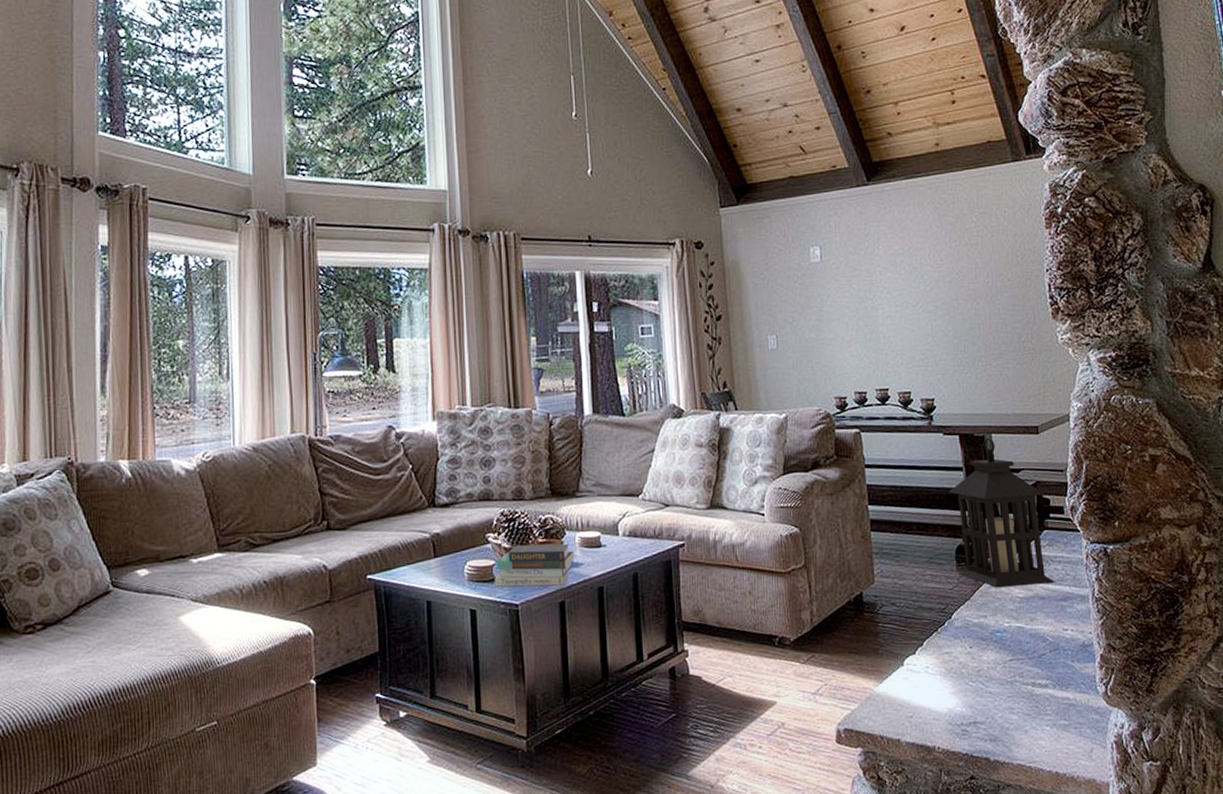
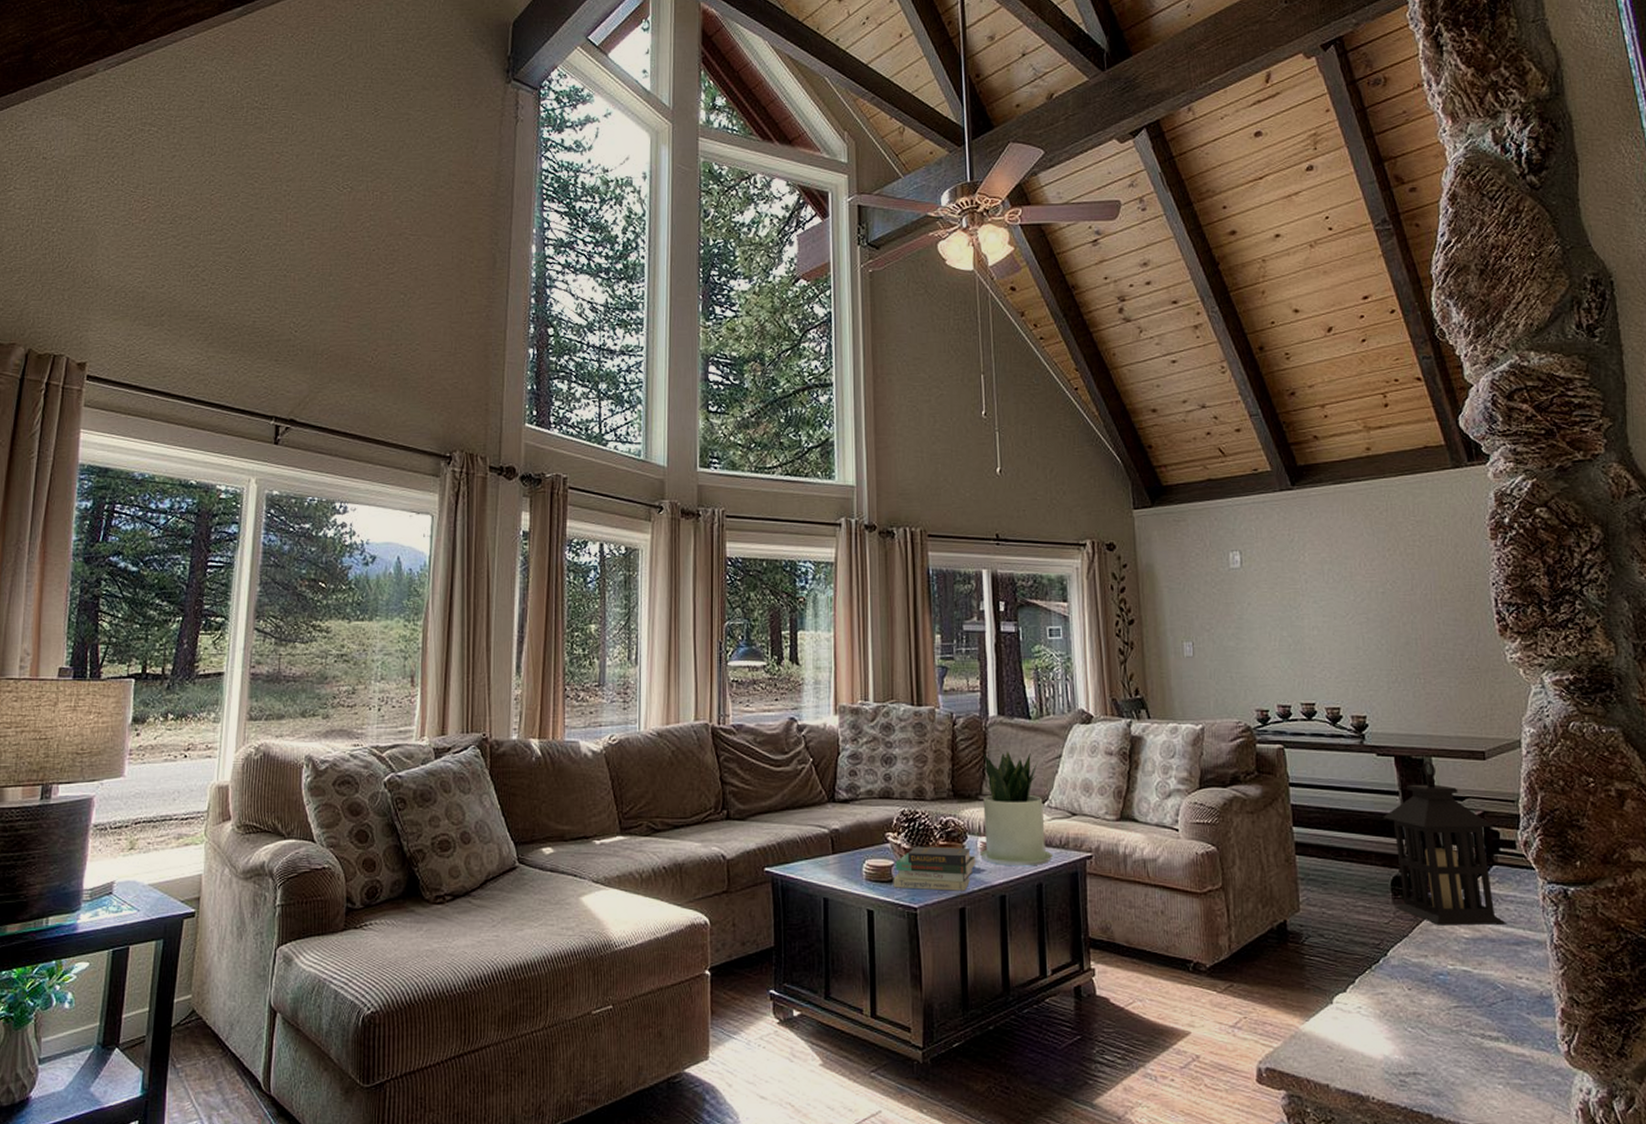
planter: none [577,448,648,559] -> present [979,751,1054,867]

